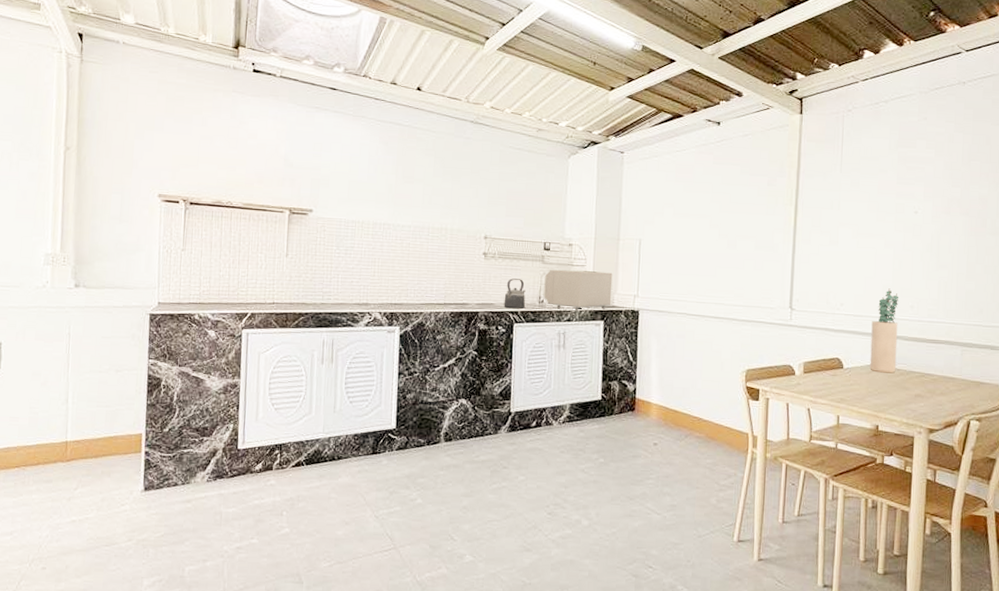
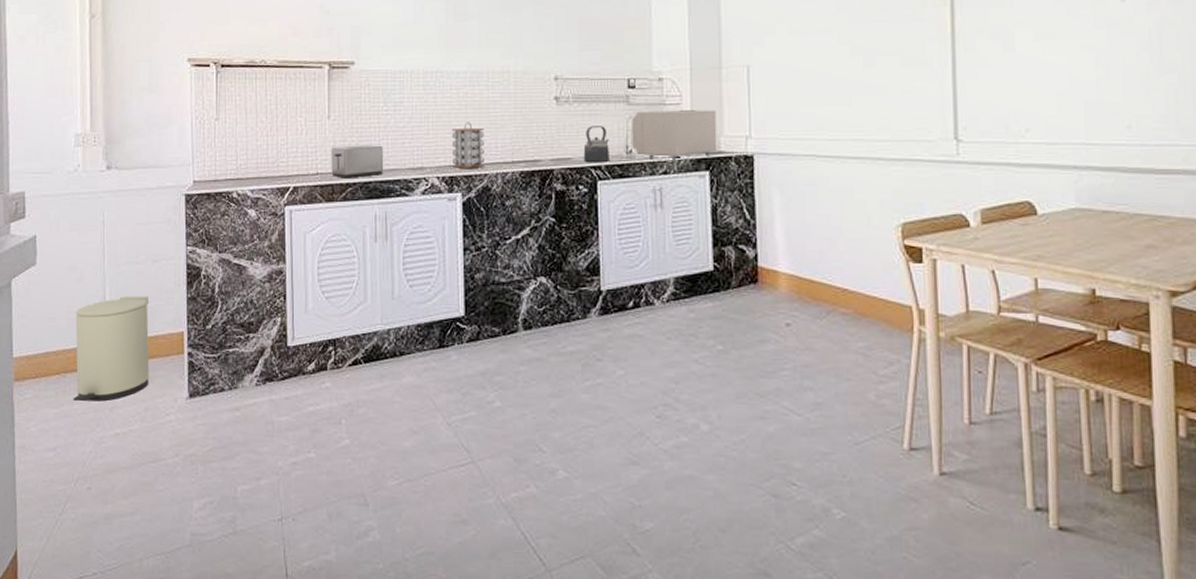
pedal bin: none [32,400,110,492] -> present [73,295,150,402]
toaster: none [286,281,334,309] -> present [331,145,384,178]
spice rack: none [393,268,422,308] -> present [451,122,484,169]
vase: present [870,288,899,374] -> none [1072,104,1114,218]

